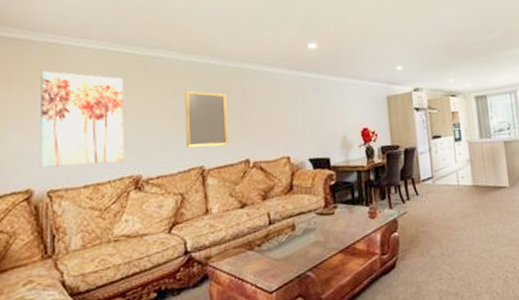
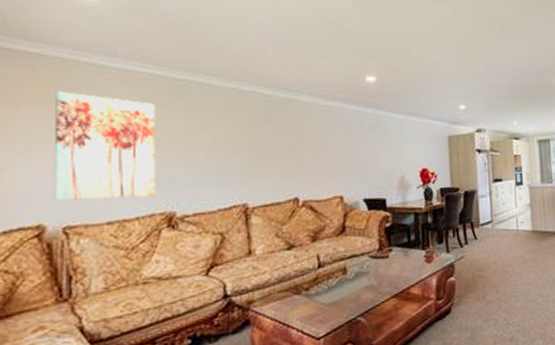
home mirror: present [184,91,229,148] -> none [226,122,276,184]

